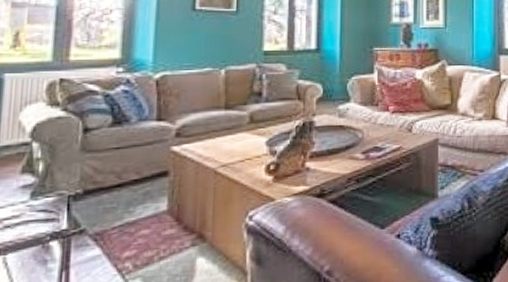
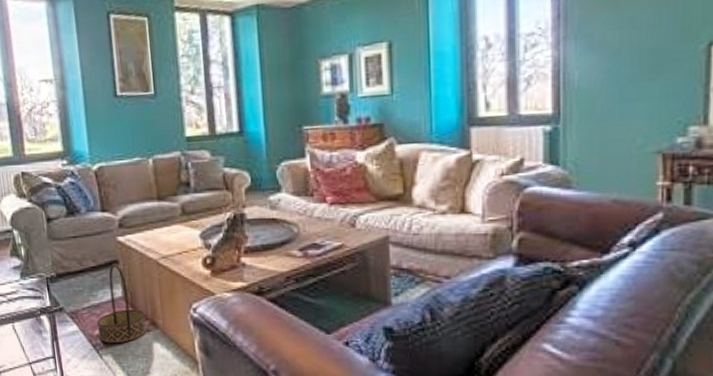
basket: none [127,175,192,266] -> present [96,263,147,344]

